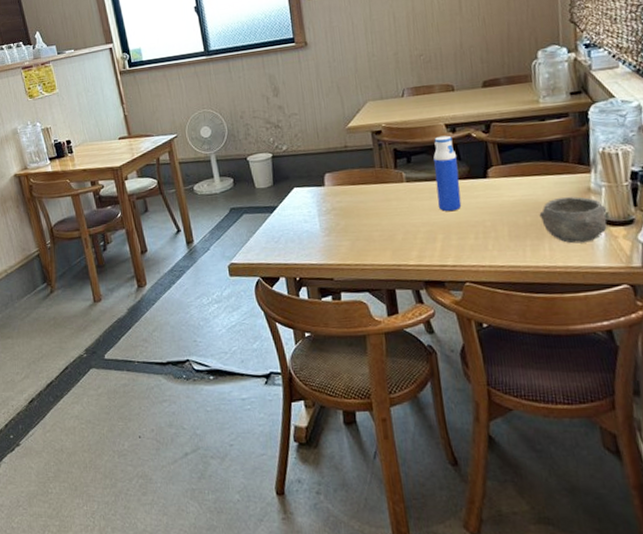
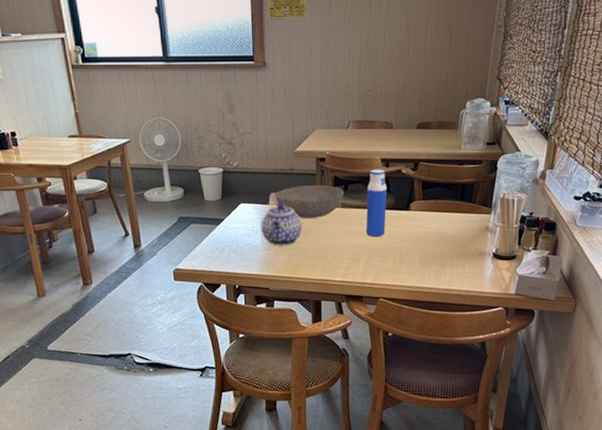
teapot: none [317,183,365,231] -> present [261,203,303,246]
bowl: none [331,159,408,198] -> present [276,185,344,218]
bowl: present [539,197,607,244] -> none [446,233,498,272]

